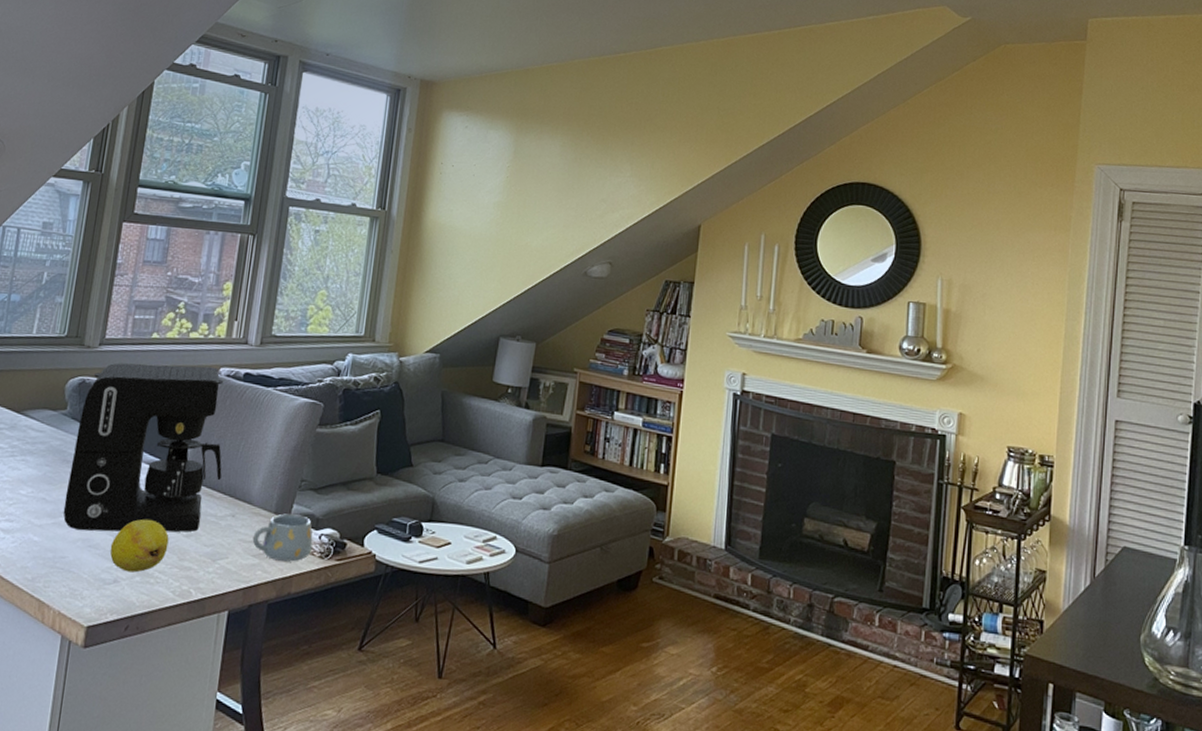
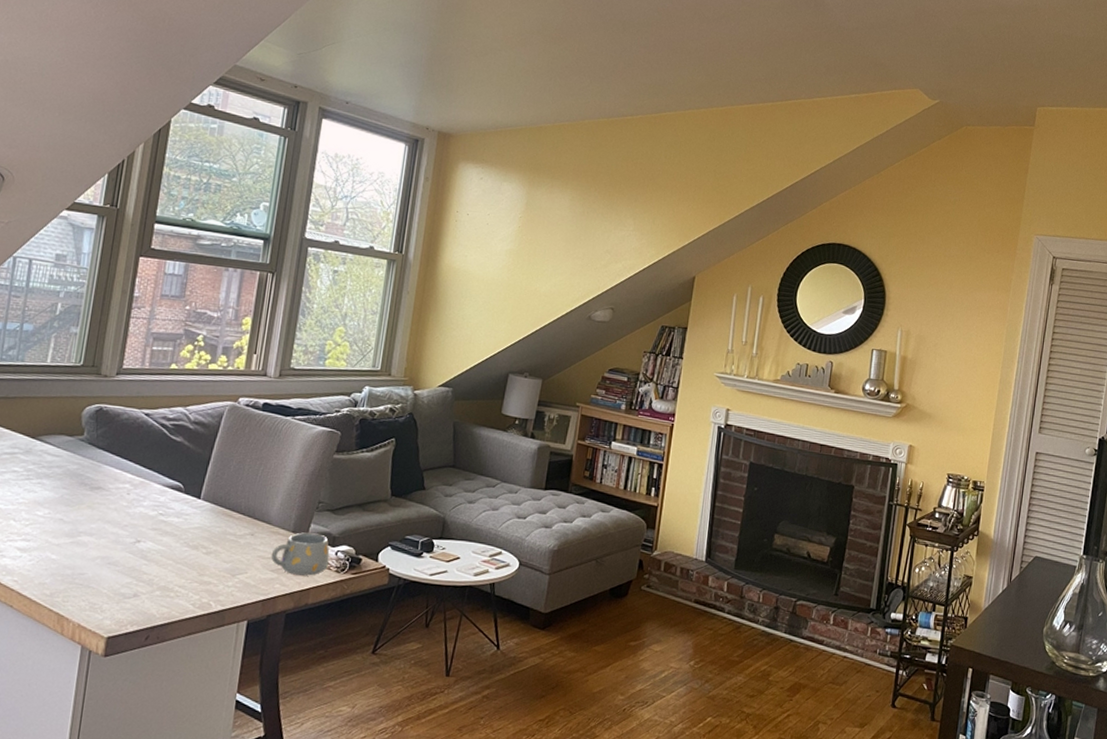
coffee maker: present [63,363,224,532] -> none [81,392,243,550]
fruit: present [110,518,169,573] -> none [129,537,189,587]

